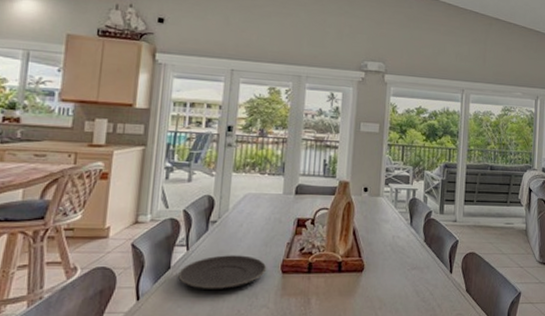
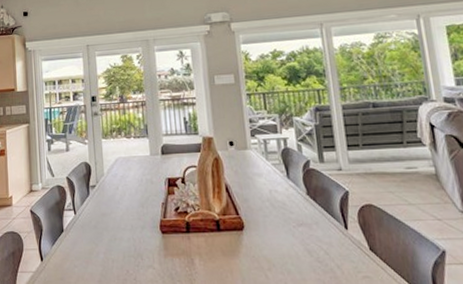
plate: present [178,255,267,289] -> none [71,217,147,250]

